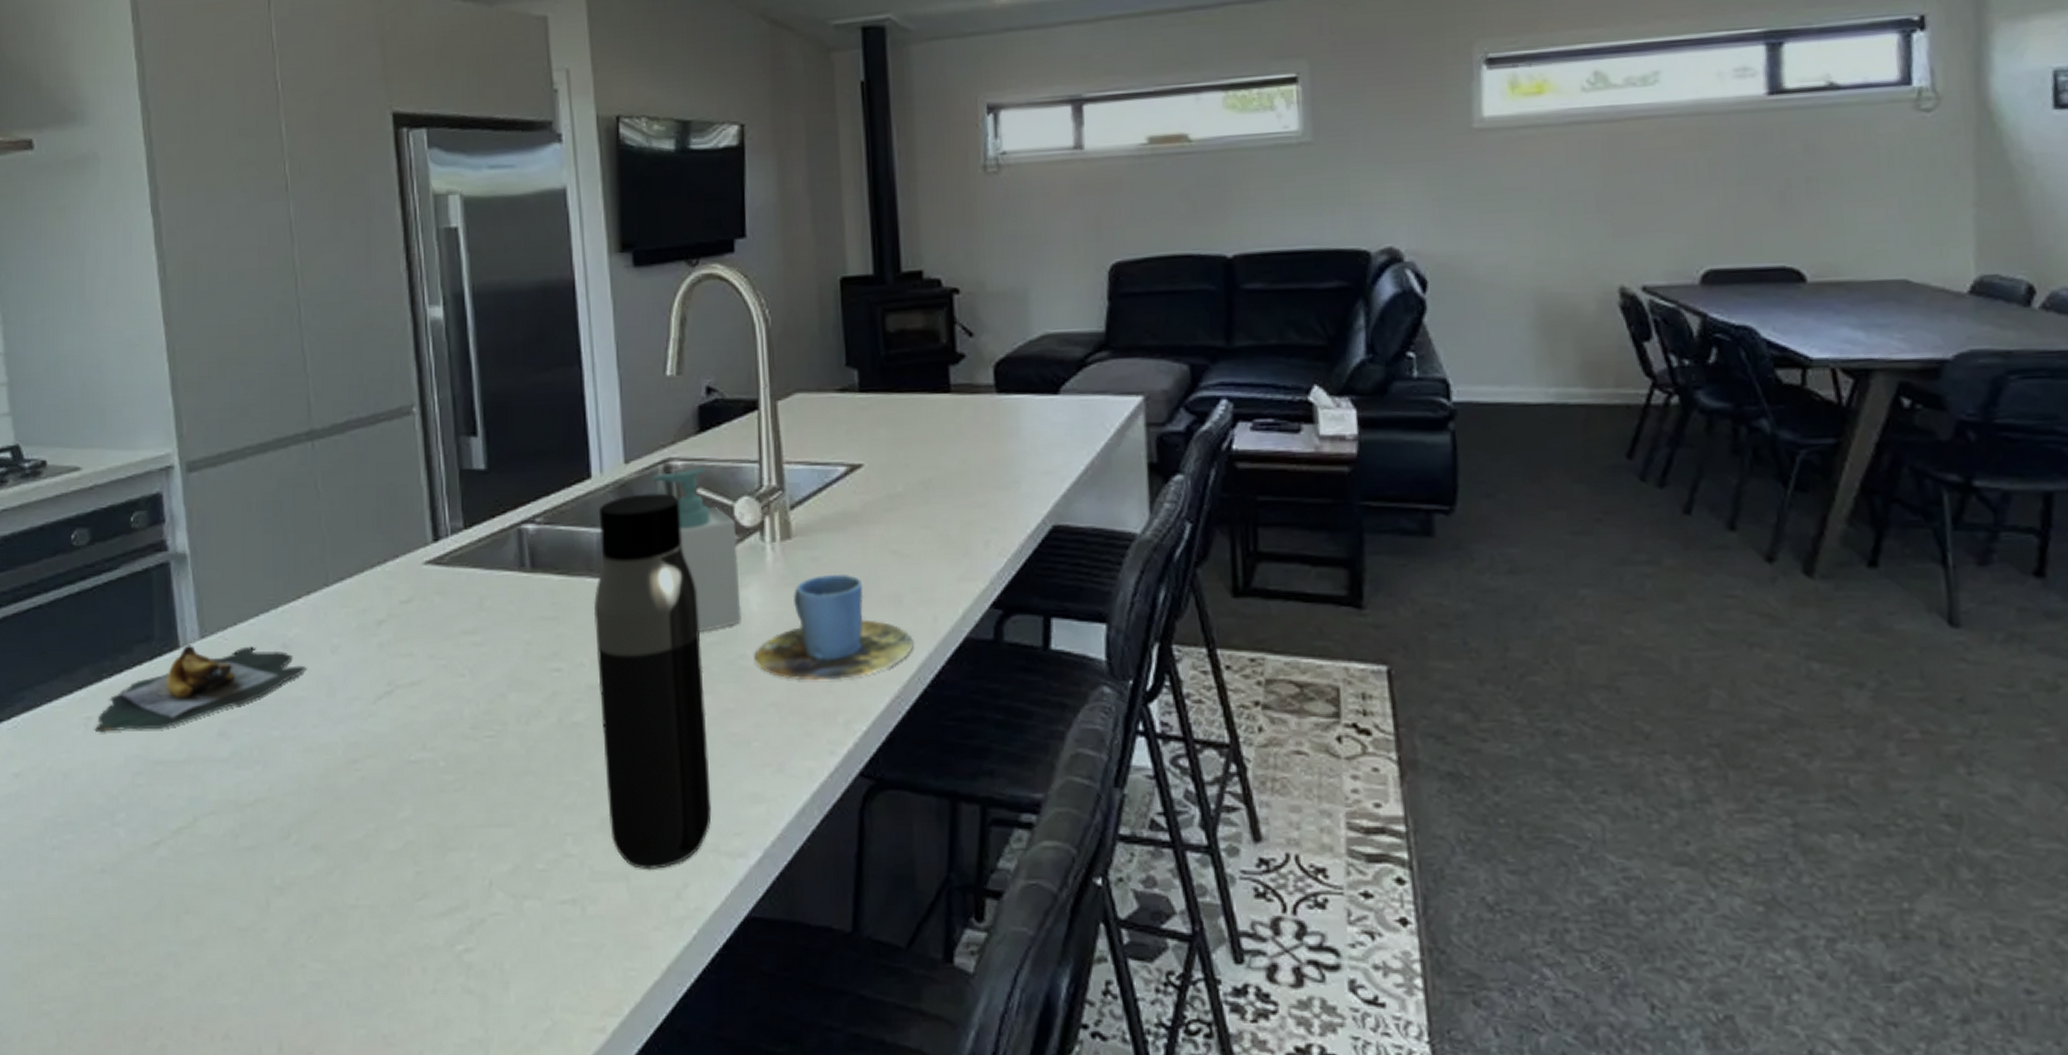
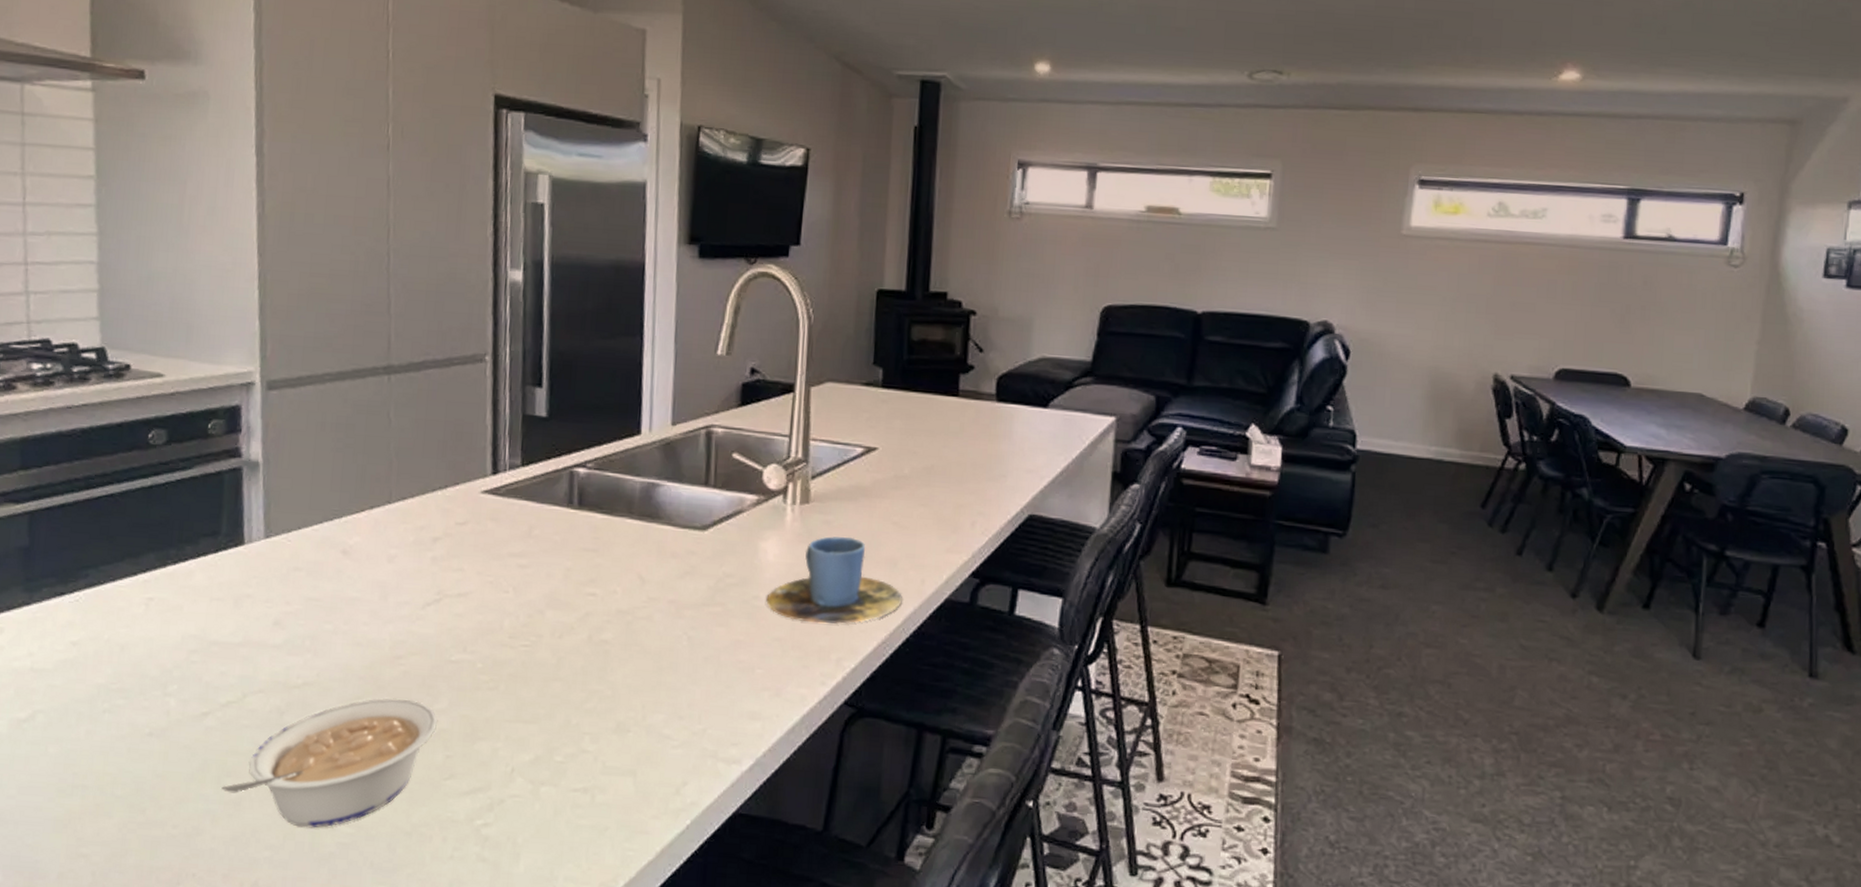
banana bunch: present [94,645,306,732] -> none [154,542,363,614]
legume: none [181,809,404,967] -> present [221,697,438,828]
water bottle: present [593,493,712,871] -> none [624,452,723,769]
soap bottle: present [651,467,743,632] -> none [694,435,763,574]

